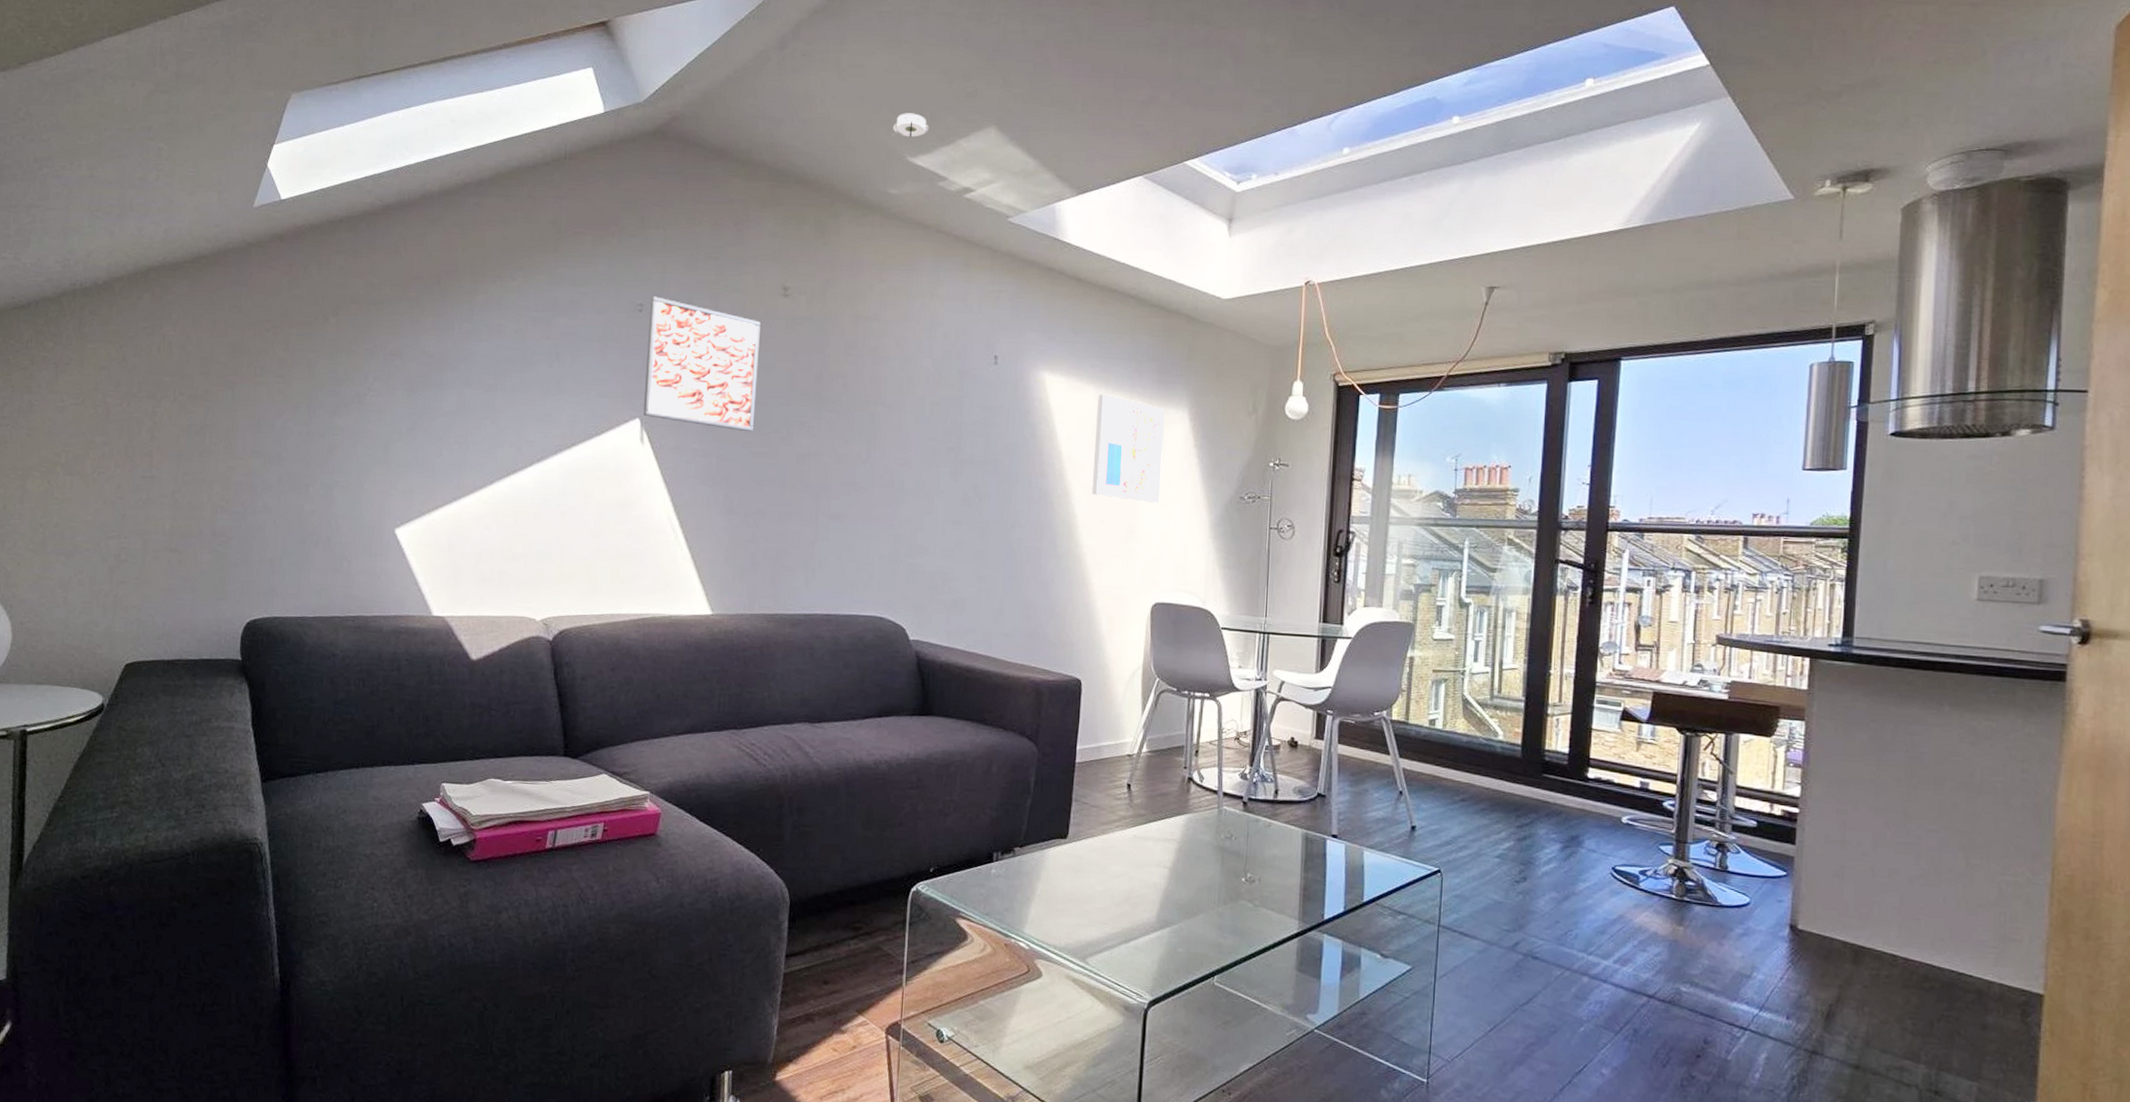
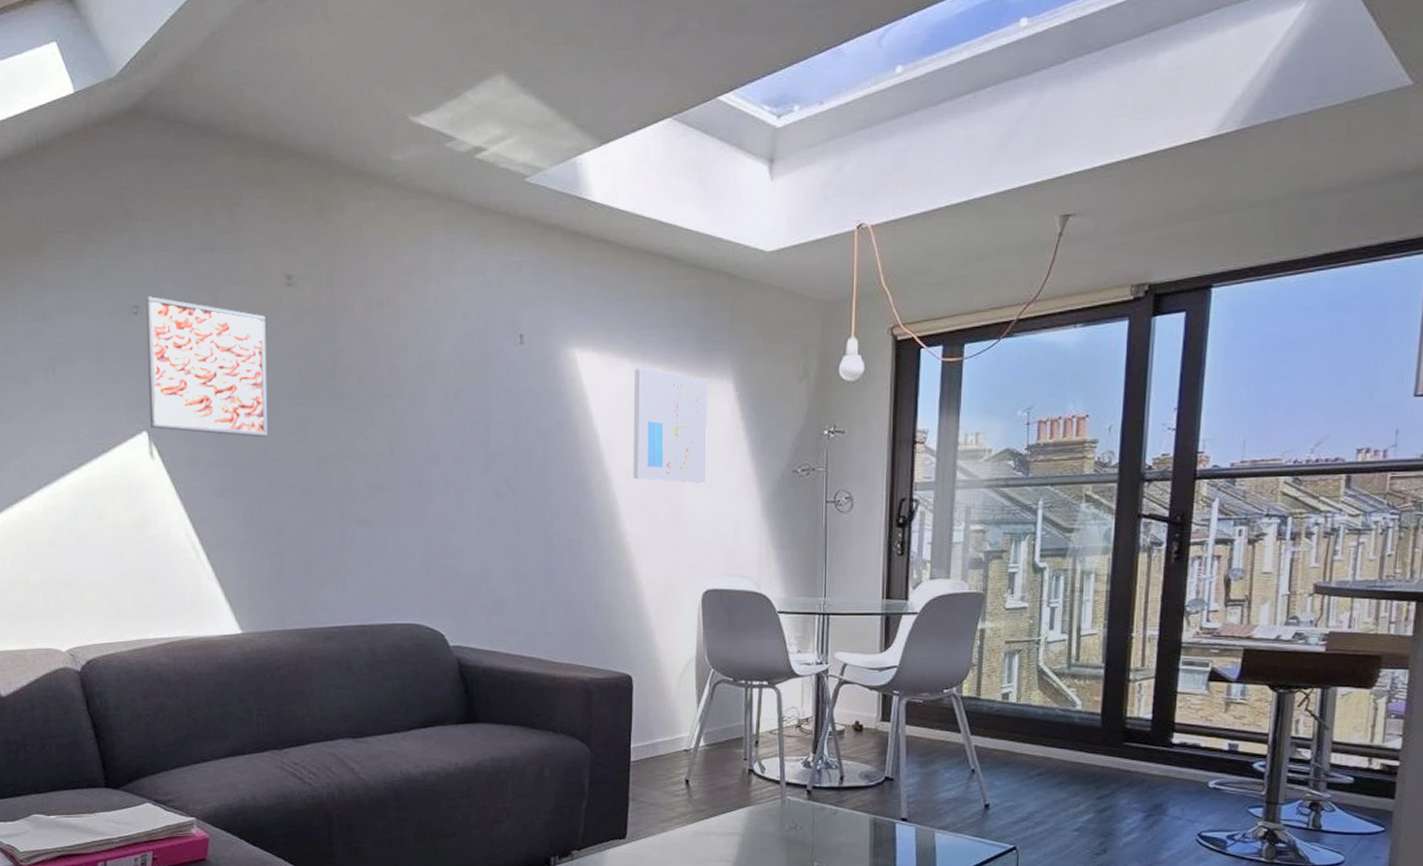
smoke detector: present [891,113,929,137] -> none [391,65,432,95]

